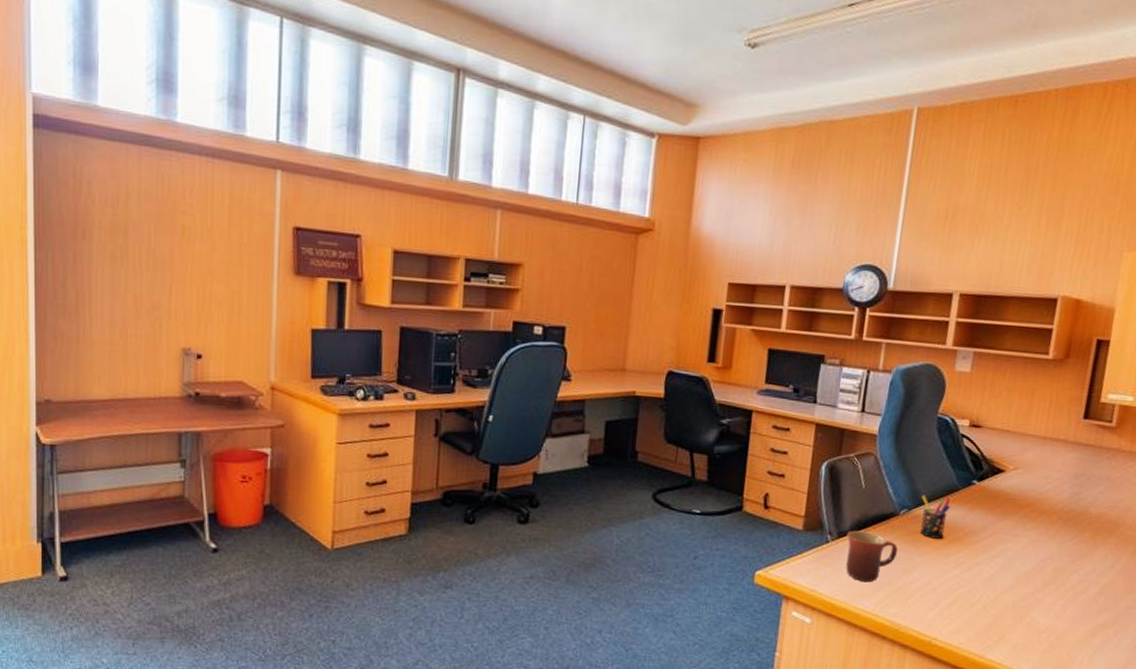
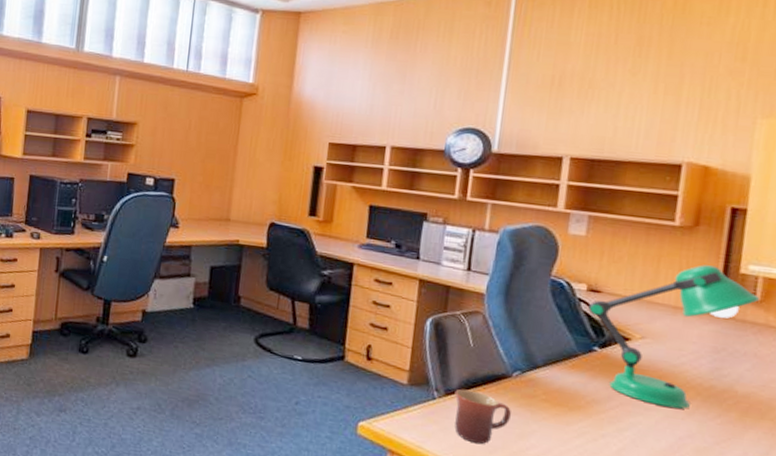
pen holder: present [920,495,951,539] -> none [536,358,570,406]
desk lamp: none [969,396,1116,534] -> present [588,264,760,409]

